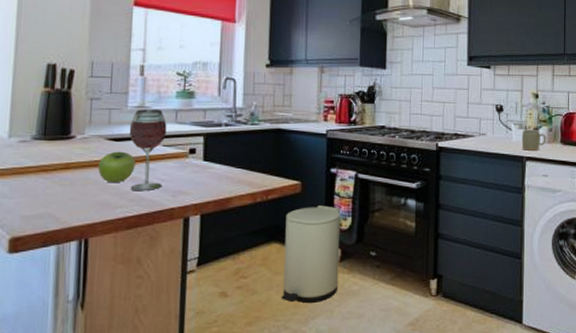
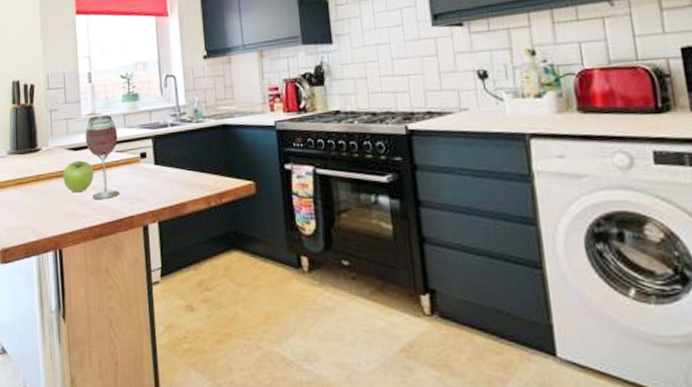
pedal bin: present [281,205,341,303] -> none [243,207,310,320]
mug: present [521,130,546,151] -> none [518,97,556,125]

